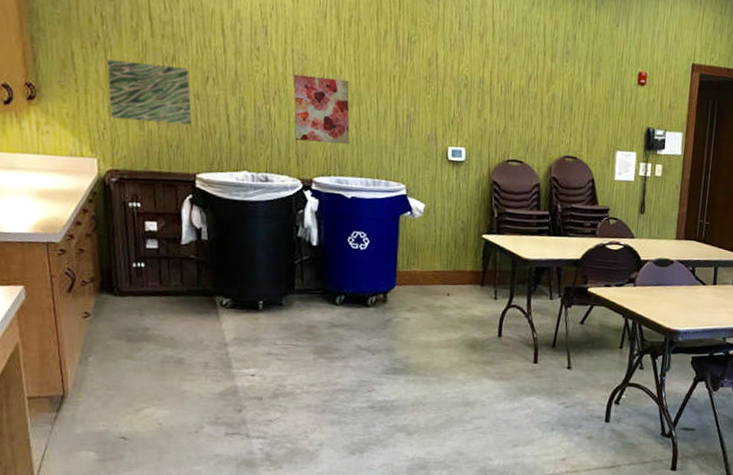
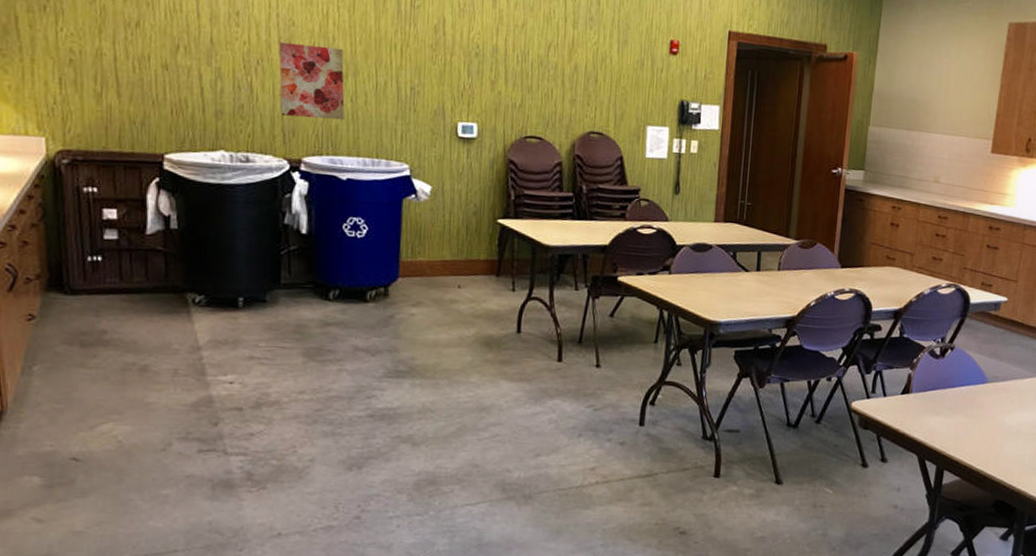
wall art: present [106,59,192,125] -> none [56,24,159,99]

